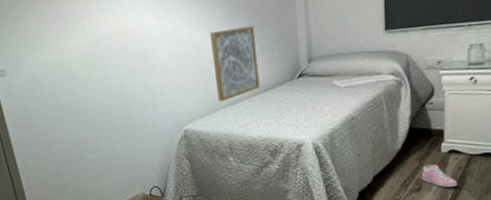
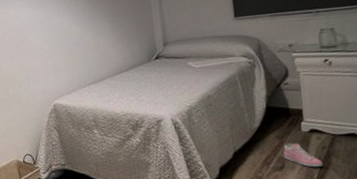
wall art: present [210,25,260,101] -> none [76,14,121,80]

